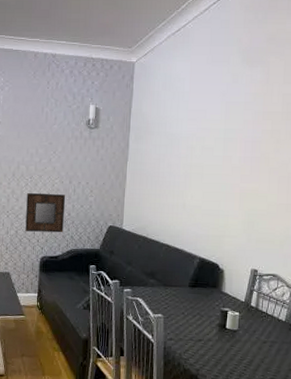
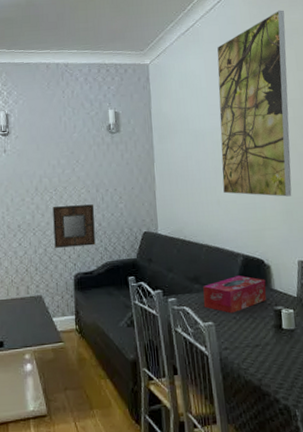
tissue box: none [156,276,217,309] -> present [203,275,267,314]
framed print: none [191,17,281,208] -> present [217,10,292,197]

